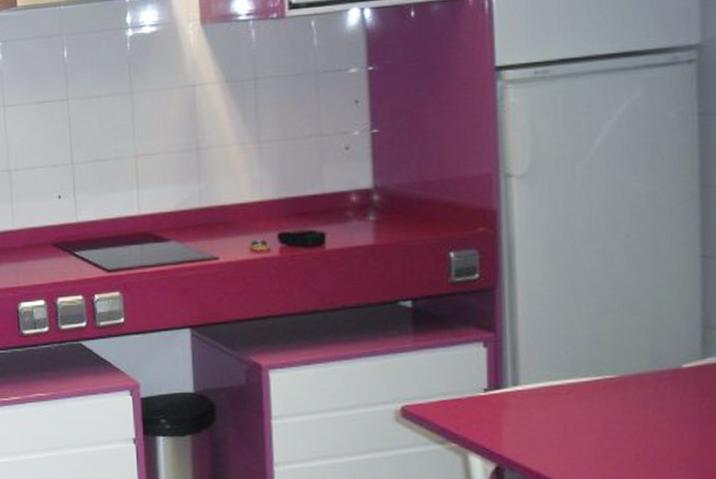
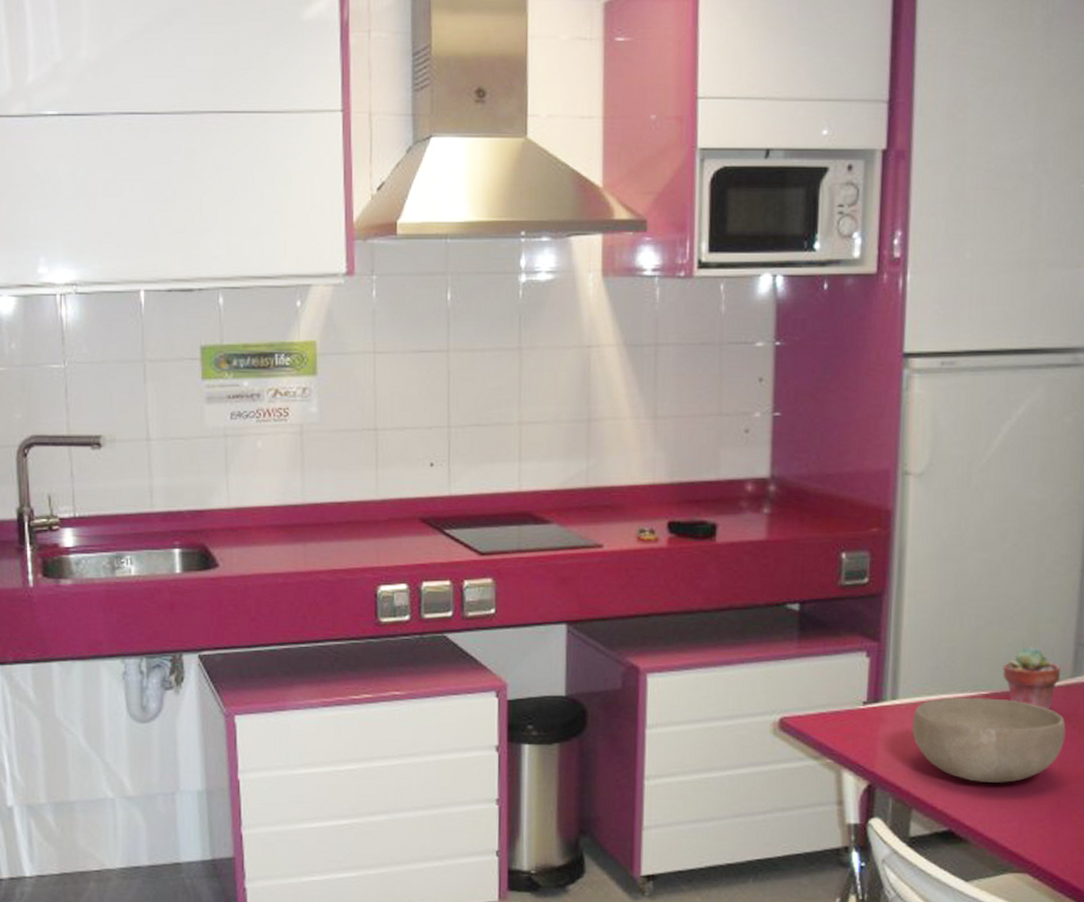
bowl: none [536,381,701,462] -> present [912,697,1066,783]
potted succulent: none [626,331,690,390] -> present [1002,647,1061,709]

